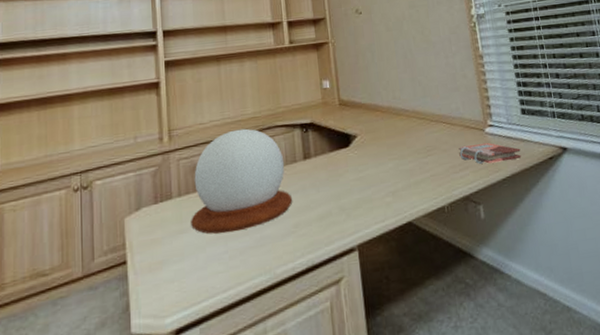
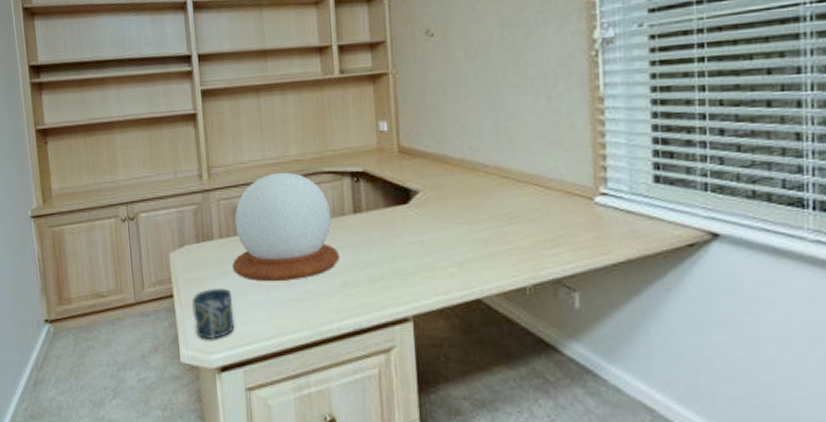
cup: none [147,246,191,304] -> present [192,288,235,340]
phonebook: present [458,142,522,164] -> none [553,215,645,243]

